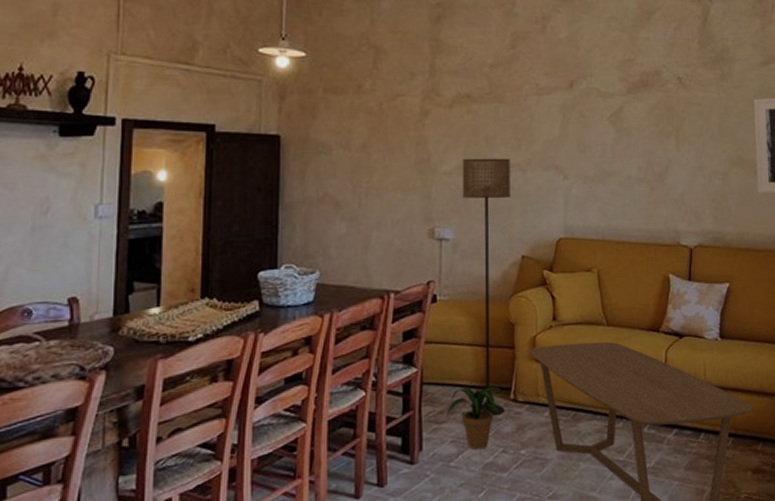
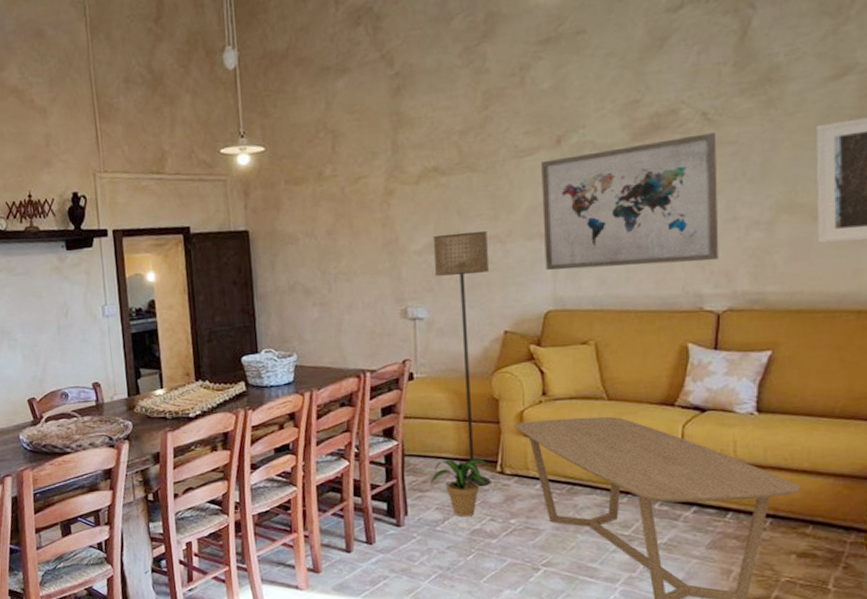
wall art: none [557,94,691,202] -> present [541,132,719,271]

